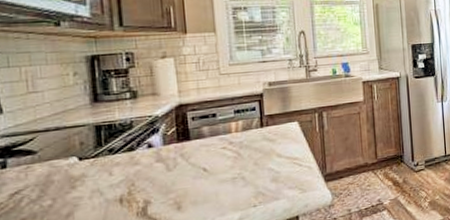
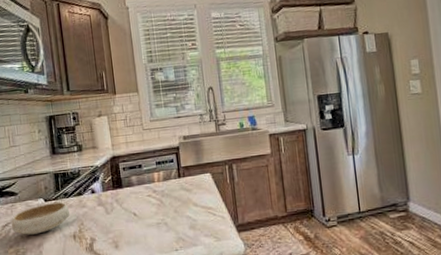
bowl: none [25,160,115,204] -> present [11,202,70,235]

